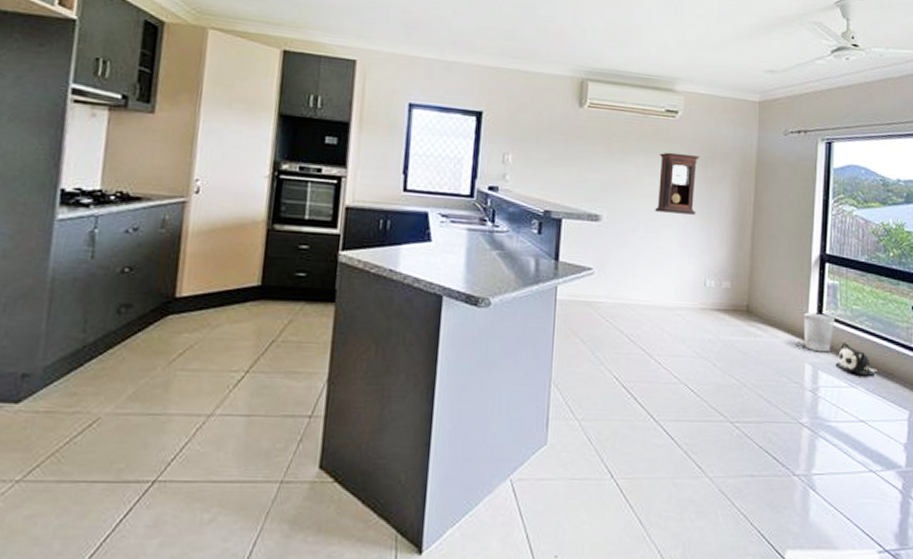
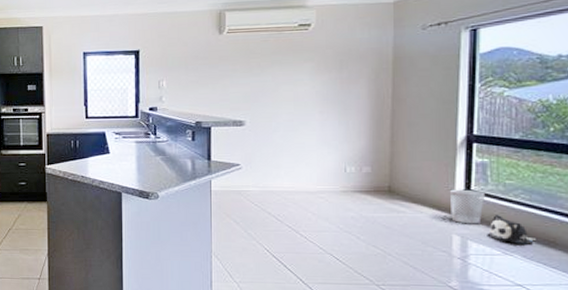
pendulum clock: present [655,152,700,215] -> none [294,60,334,113]

